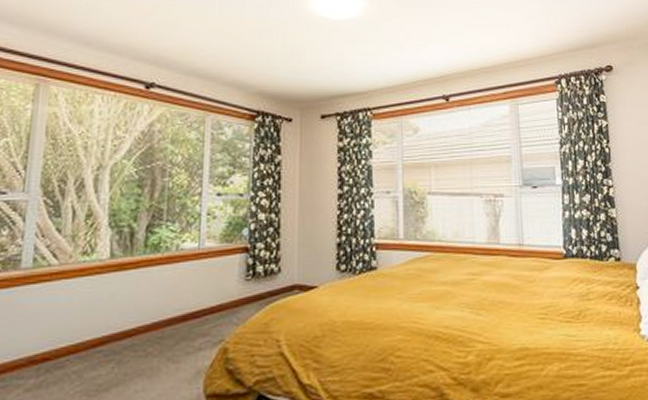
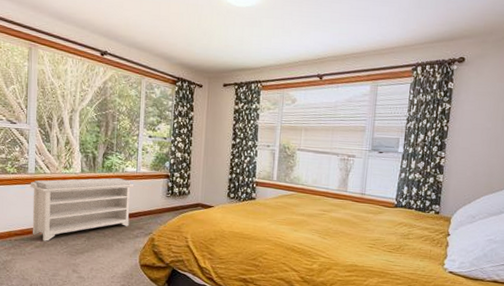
bench: none [21,259,194,379] -> present [30,177,133,241]

